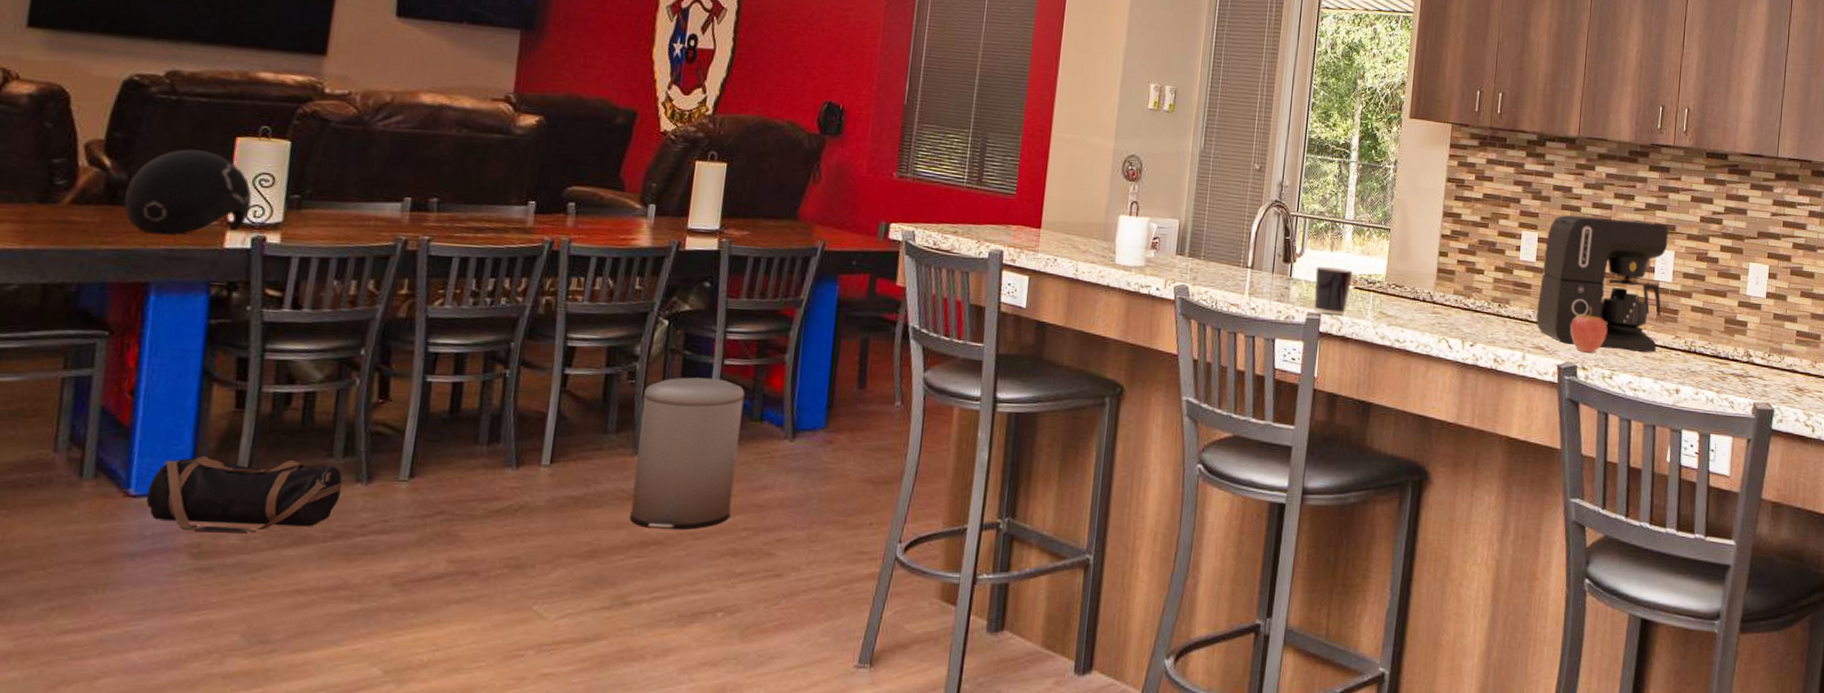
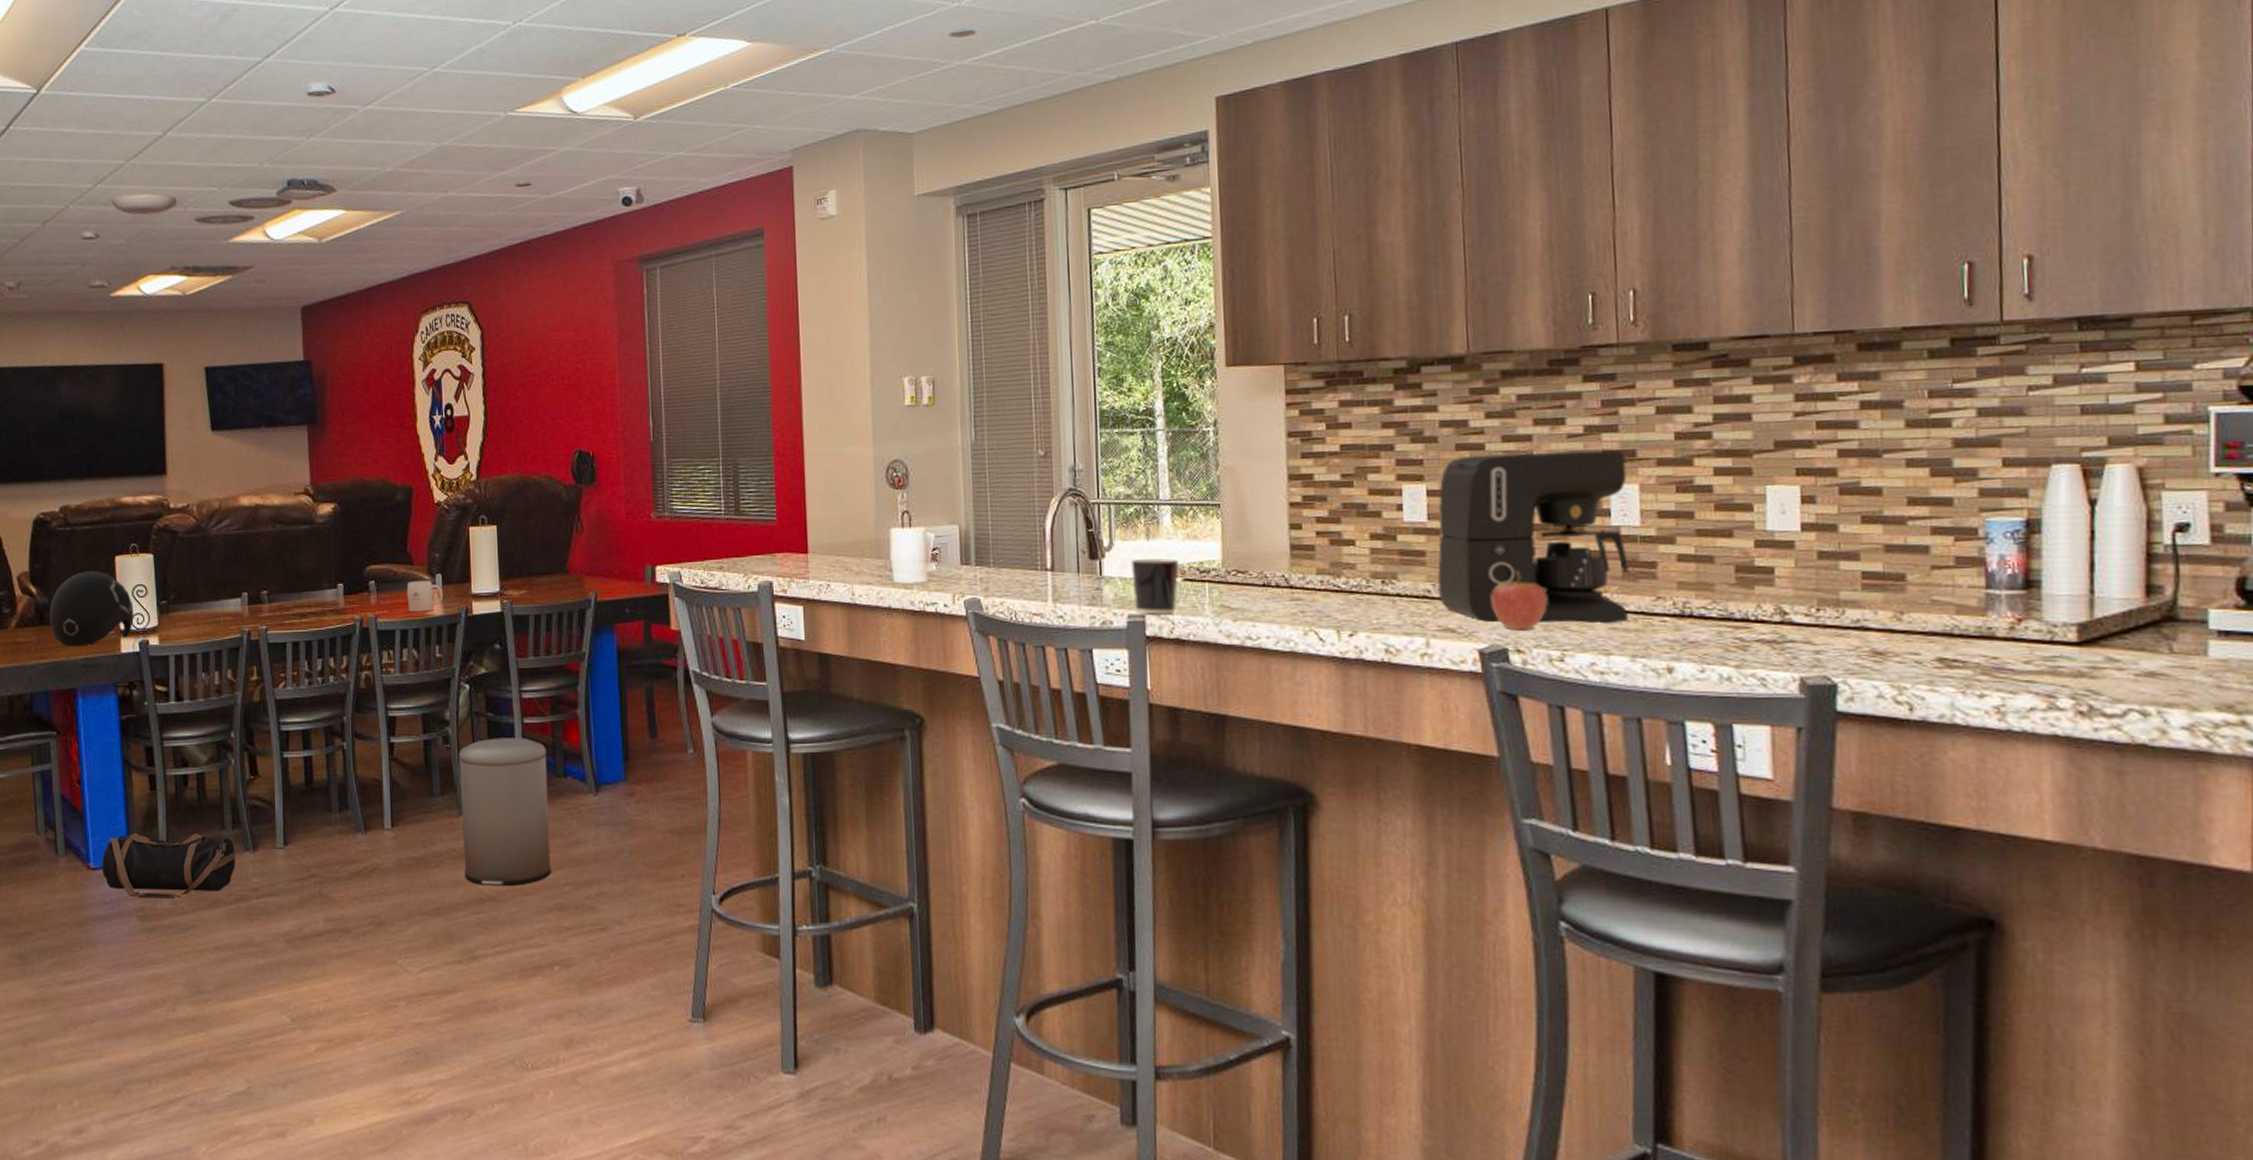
mug: none [610,208,655,242] -> present [406,580,444,612]

